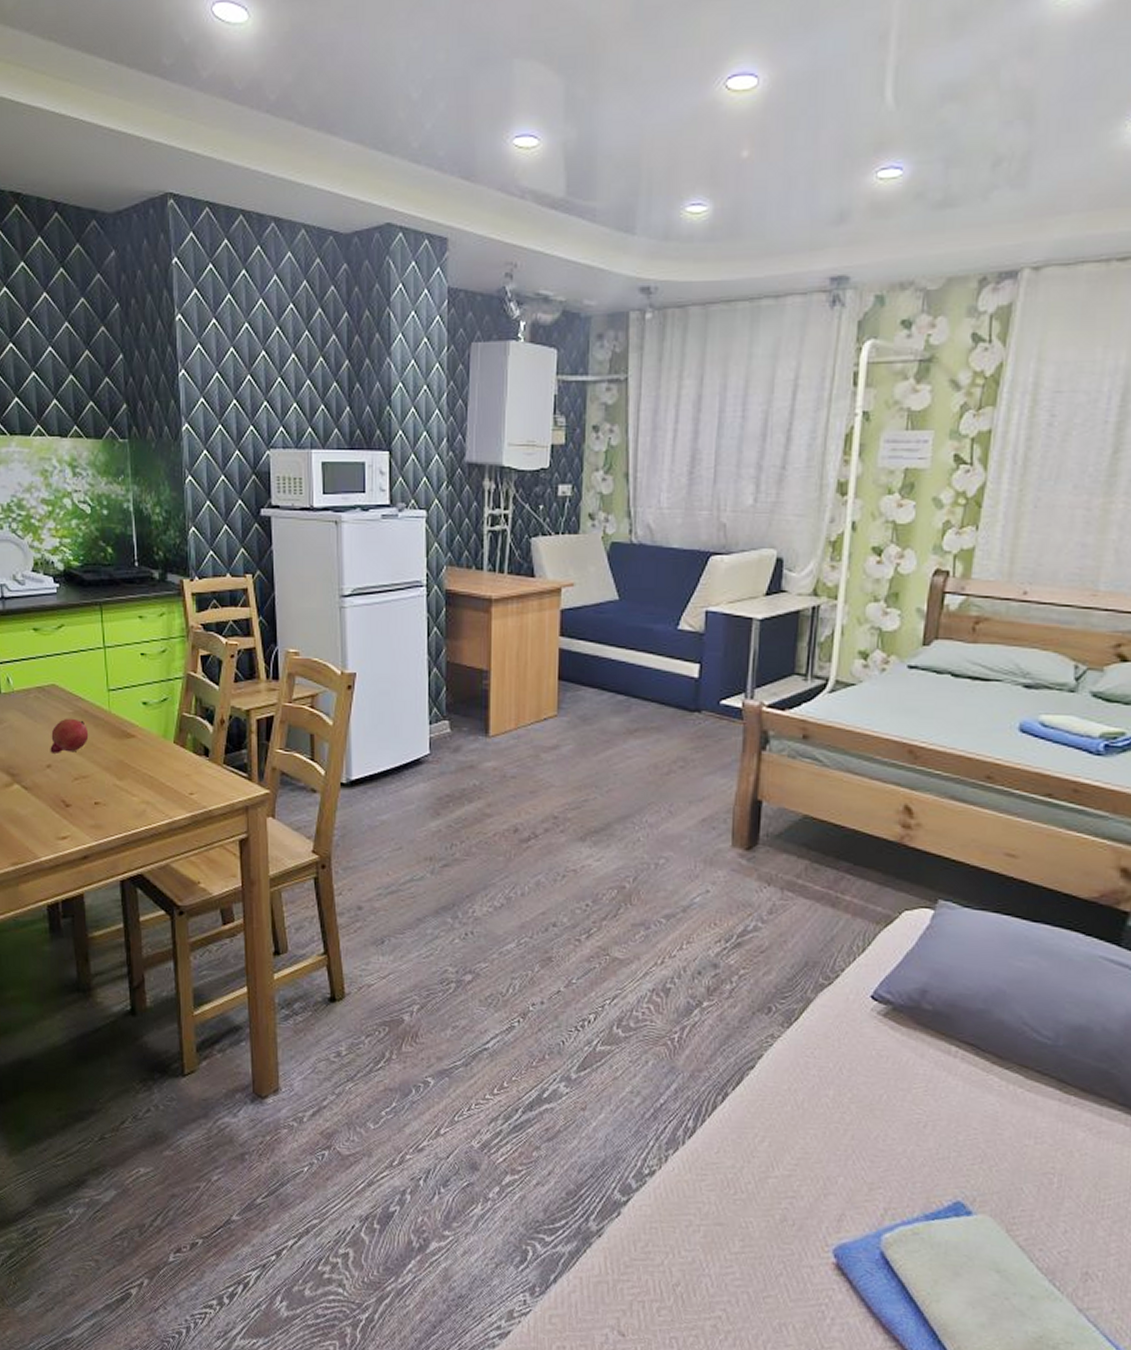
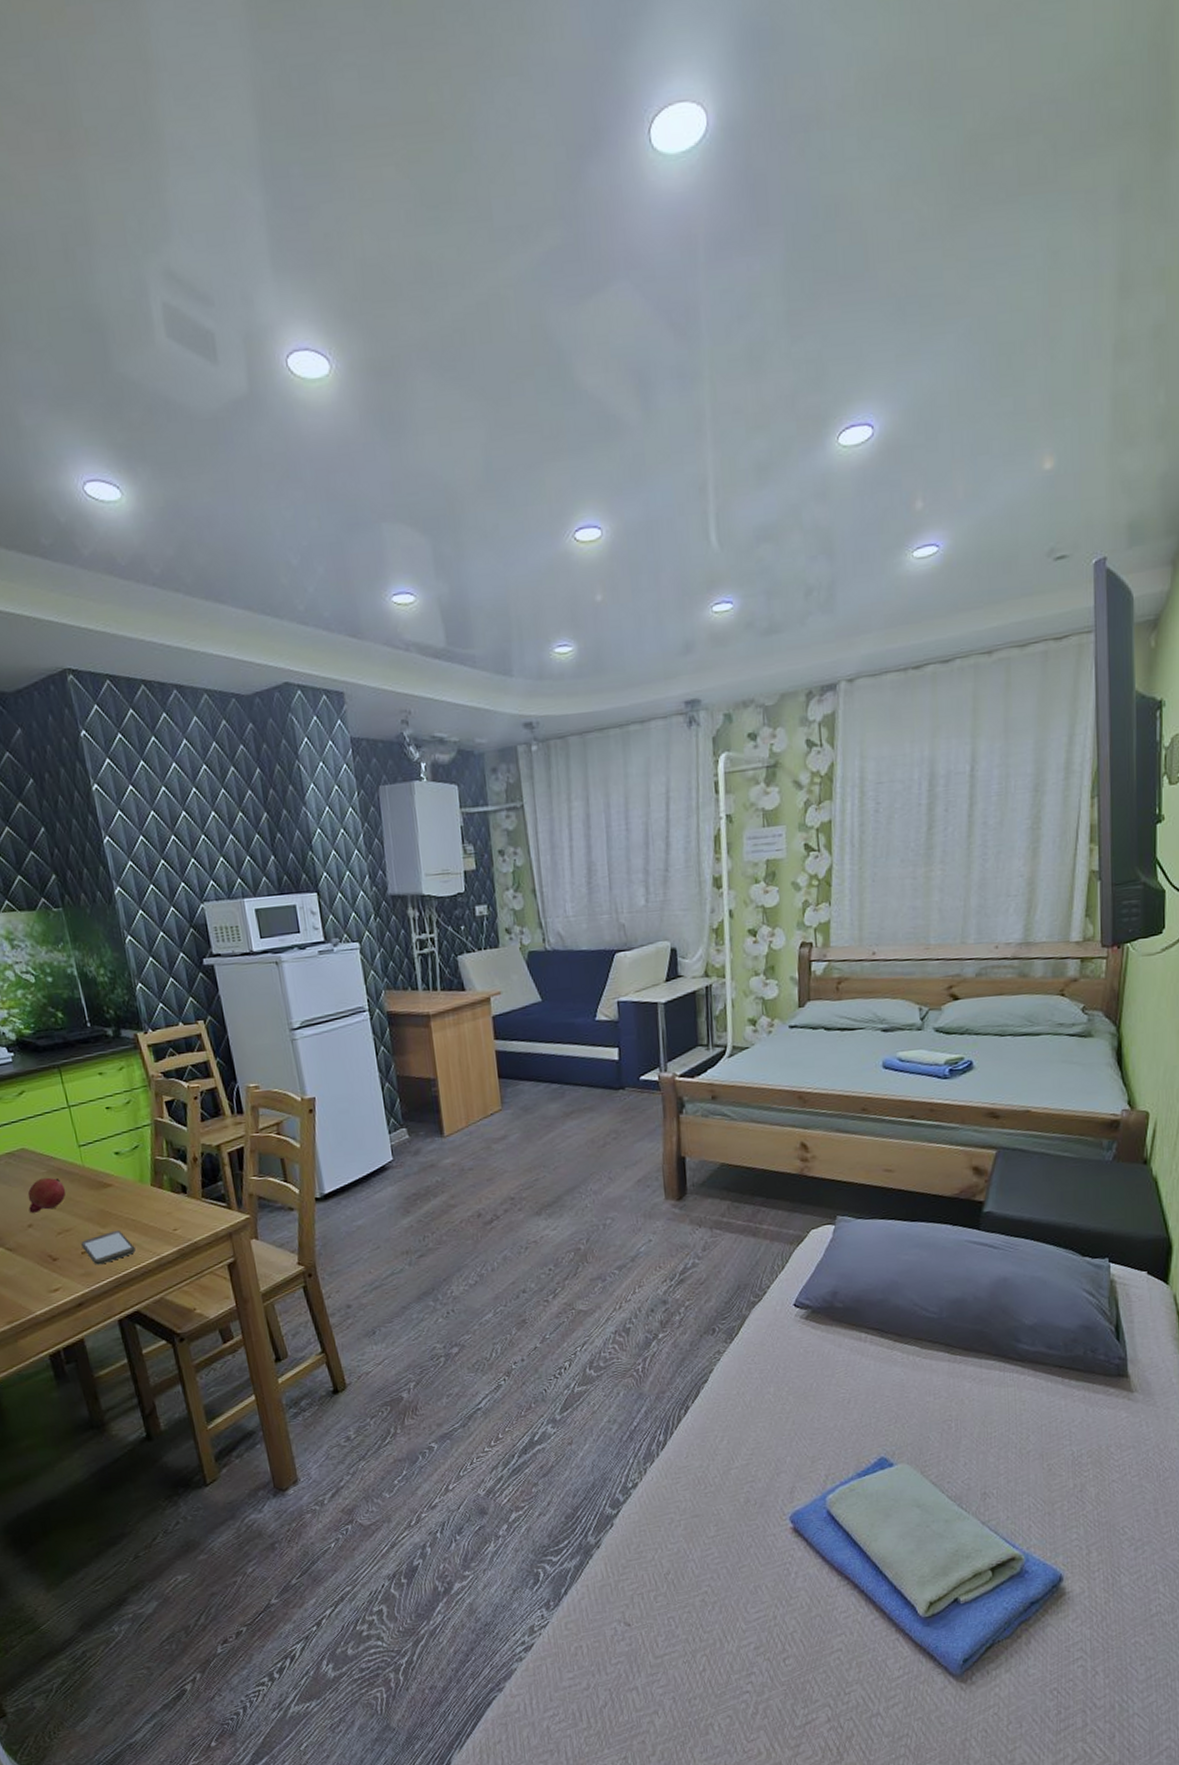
smartphone: none [96,785,148,819] -> present [81,1231,136,1265]

